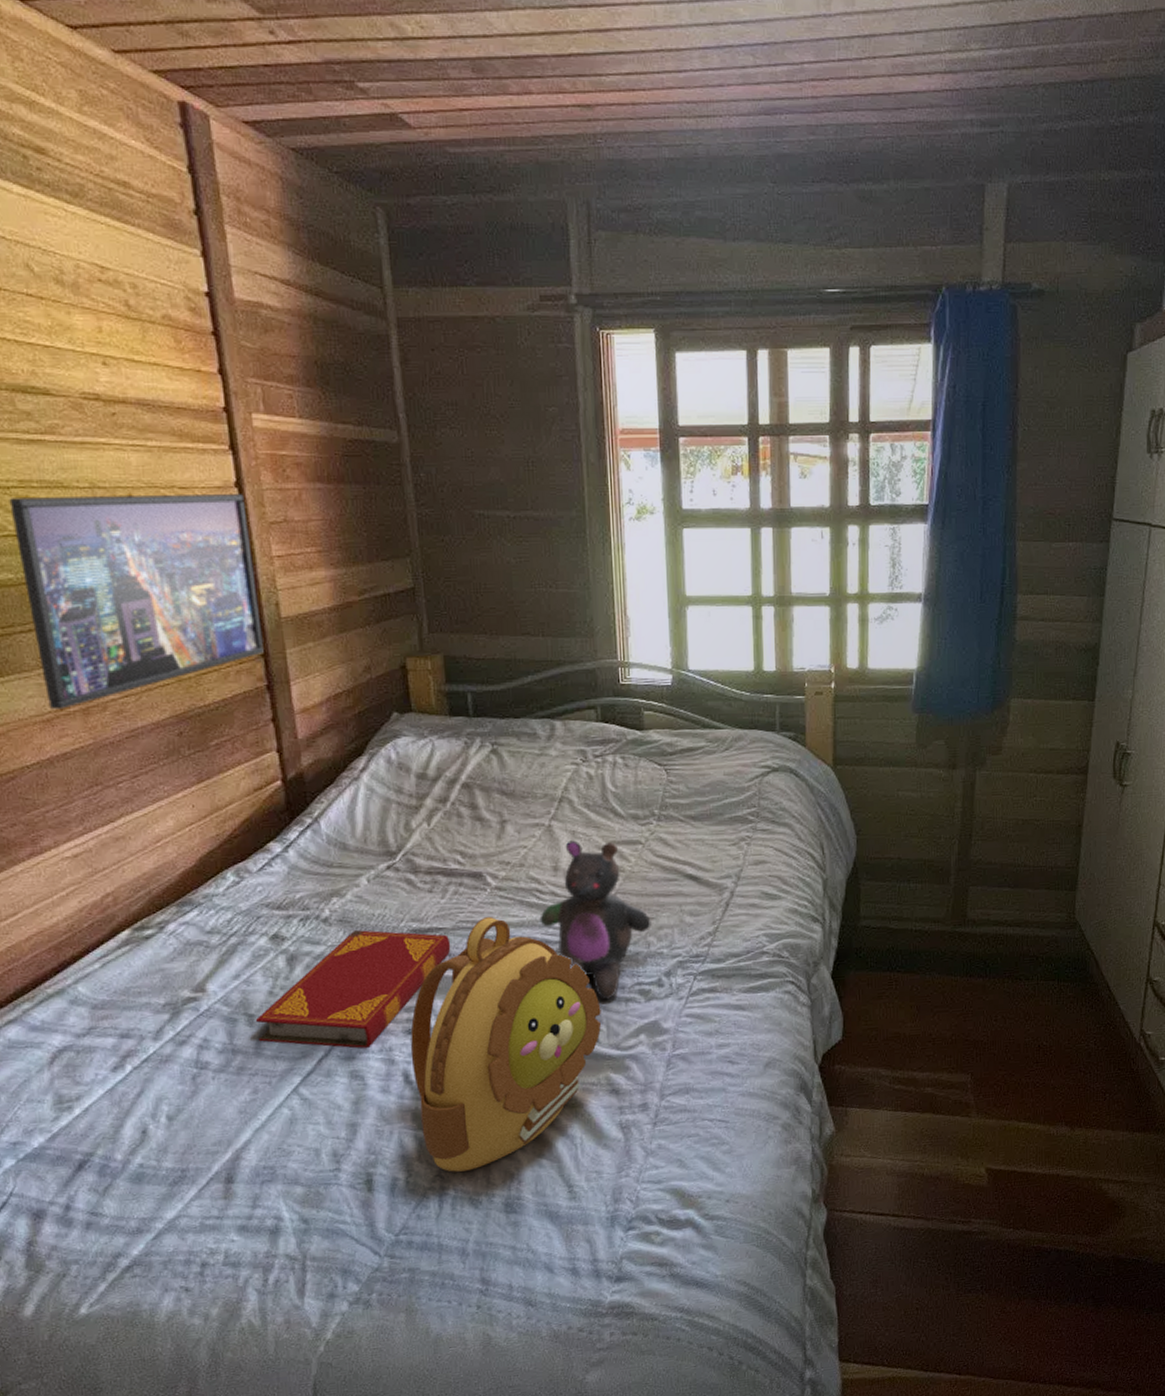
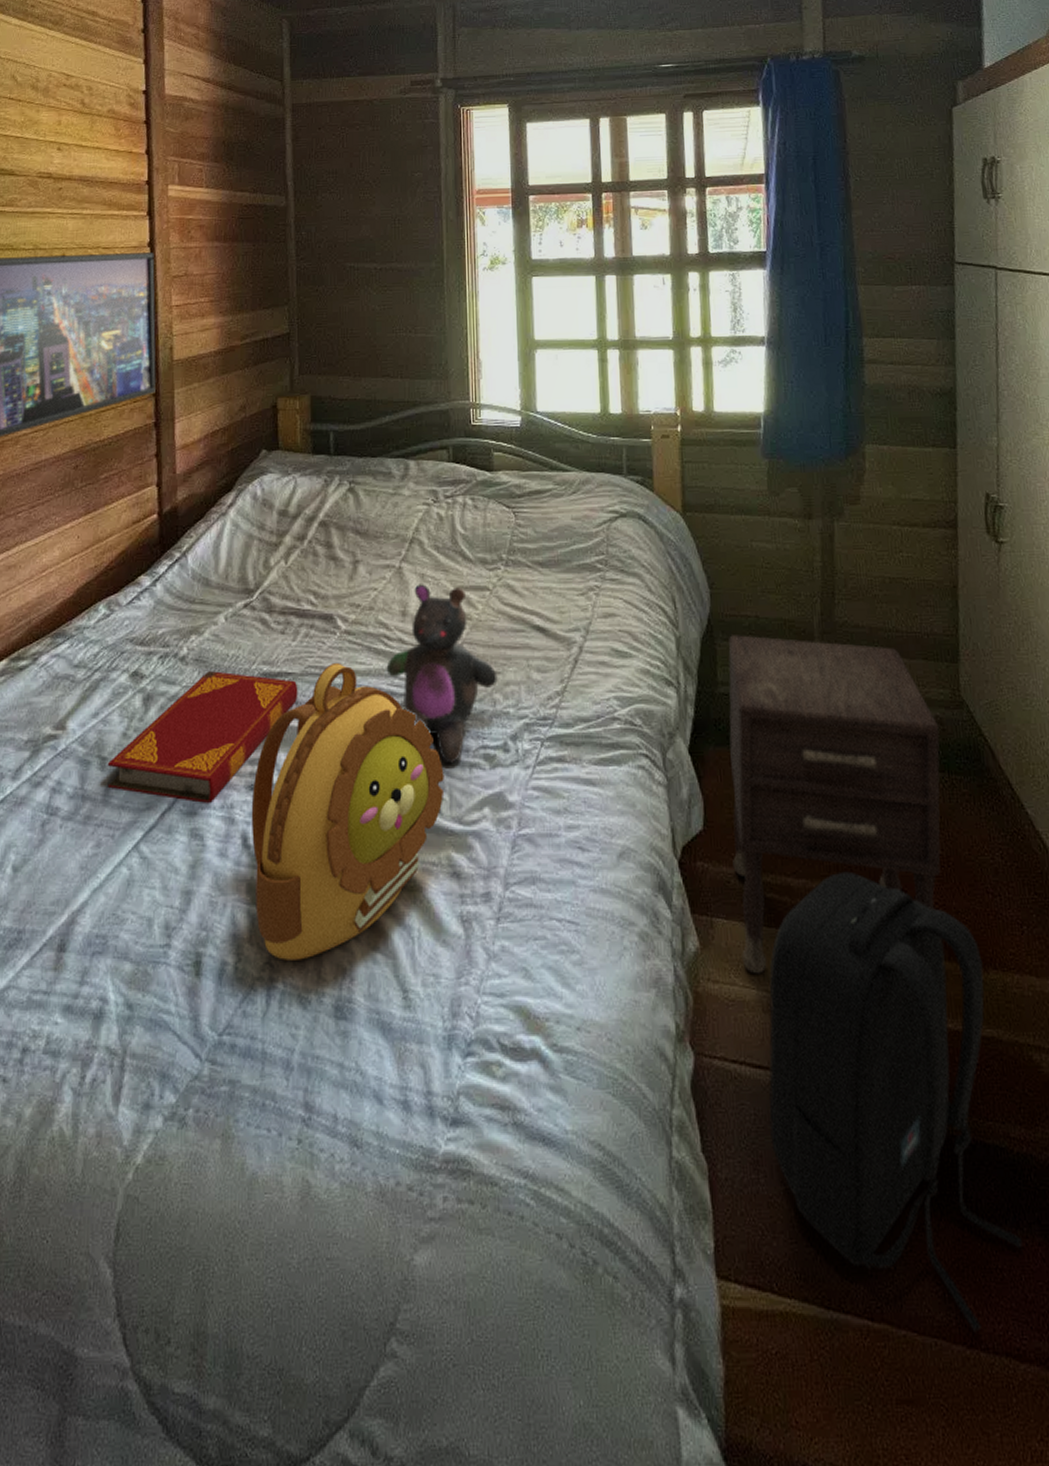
nightstand: none [867,875,1054,1148] -> present [728,635,941,974]
backpack: none [888,1063,1079,1373] -> present [769,871,1023,1333]

